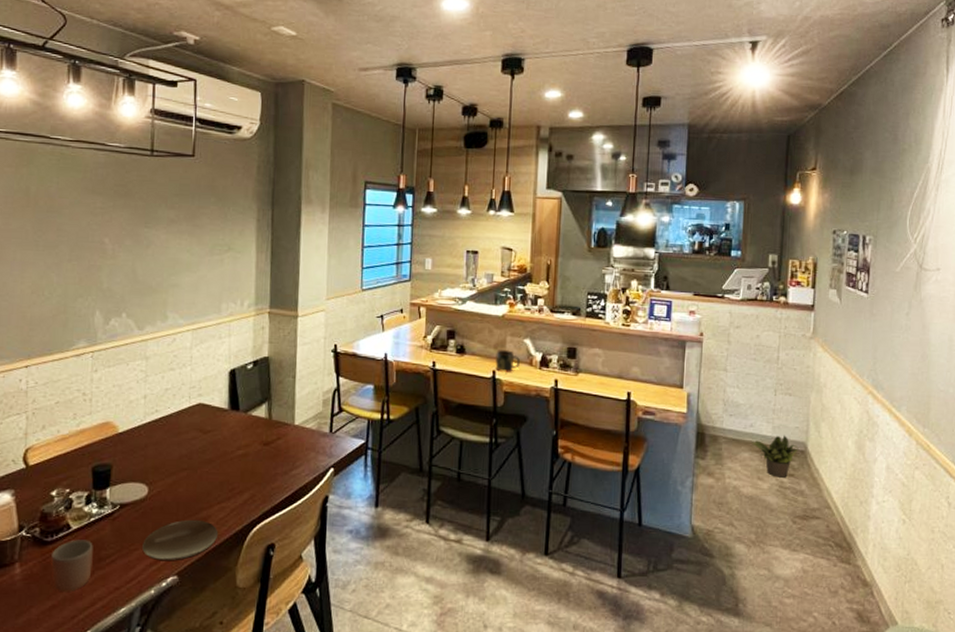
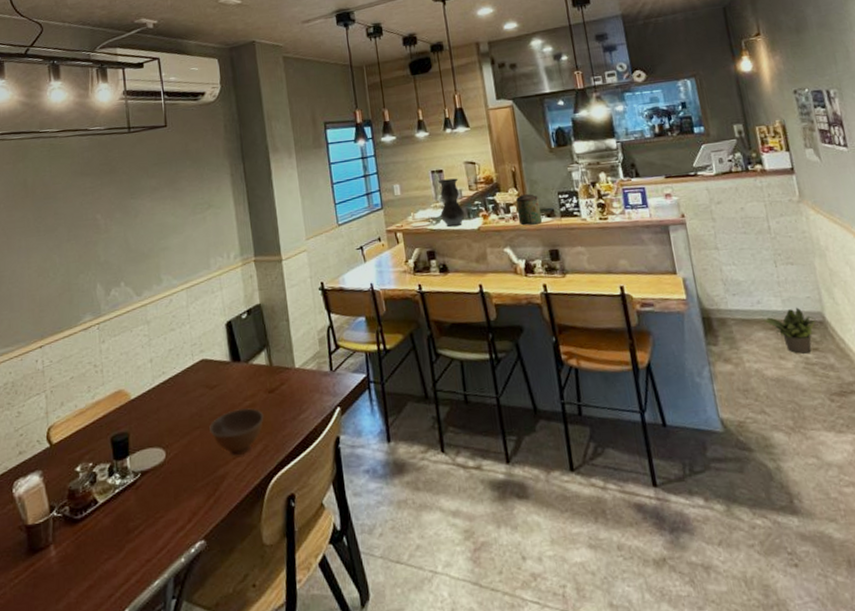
cup: present [51,539,93,592] -> none [83,513,123,570]
plate: present [142,519,219,561] -> none [167,478,239,527]
bowl: none [197,456,256,502] -> present [209,407,264,456]
vase: none [468,261,493,311] -> present [437,178,465,227]
mug: present [494,350,520,372] -> none [478,262,505,285]
canister: none [543,289,568,320] -> present [516,194,543,226]

